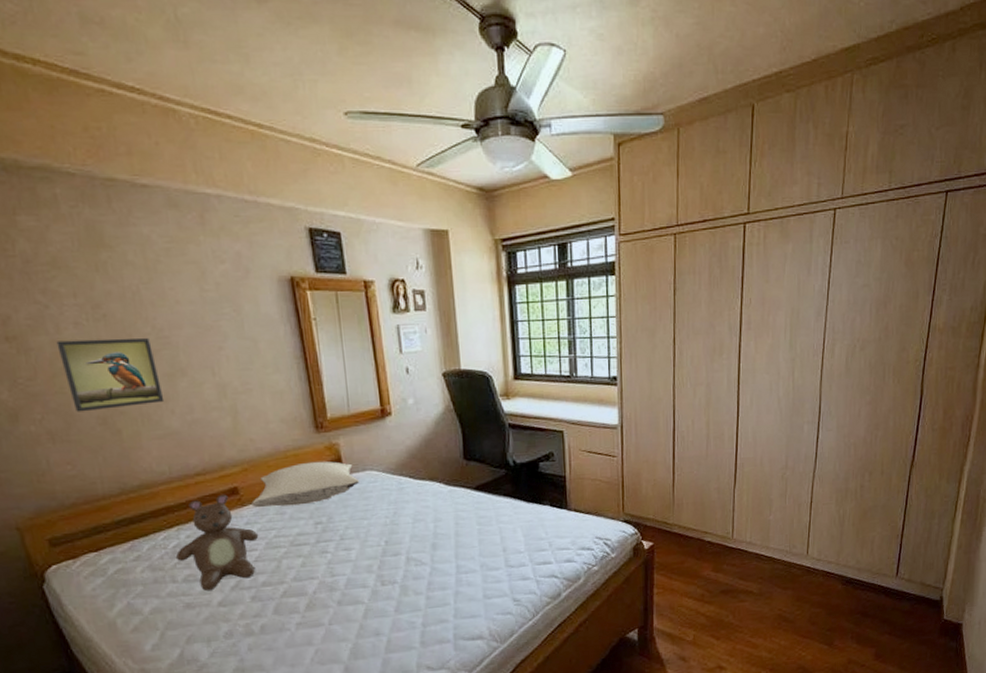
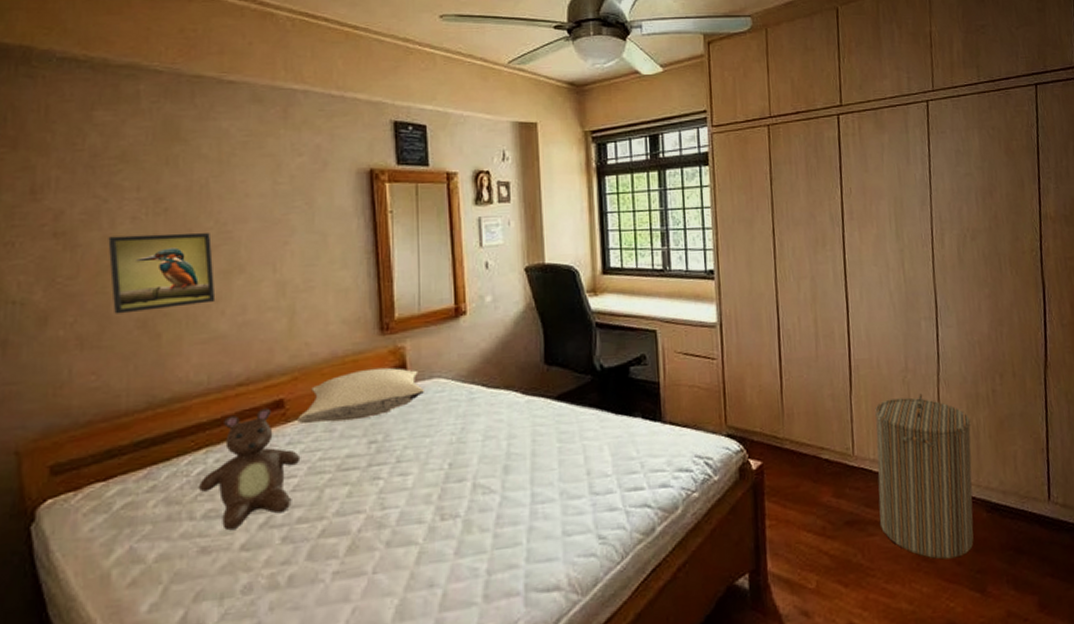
laundry hamper: none [750,488,838,620] -> present [875,393,974,559]

